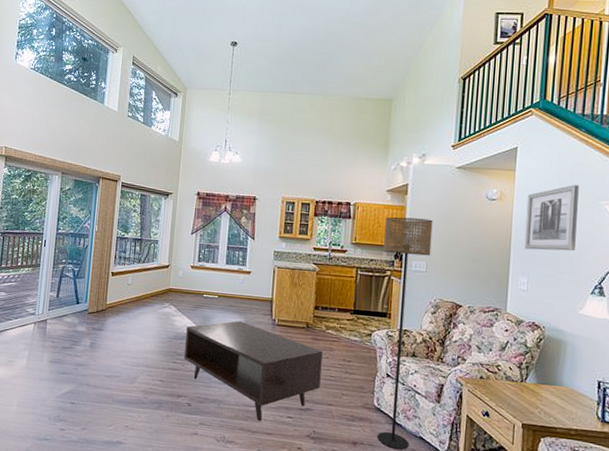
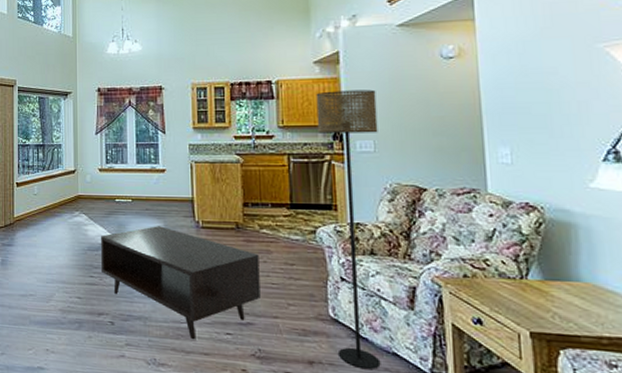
wall art: present [524,185,579,251] -> none [495,27,571,113]

